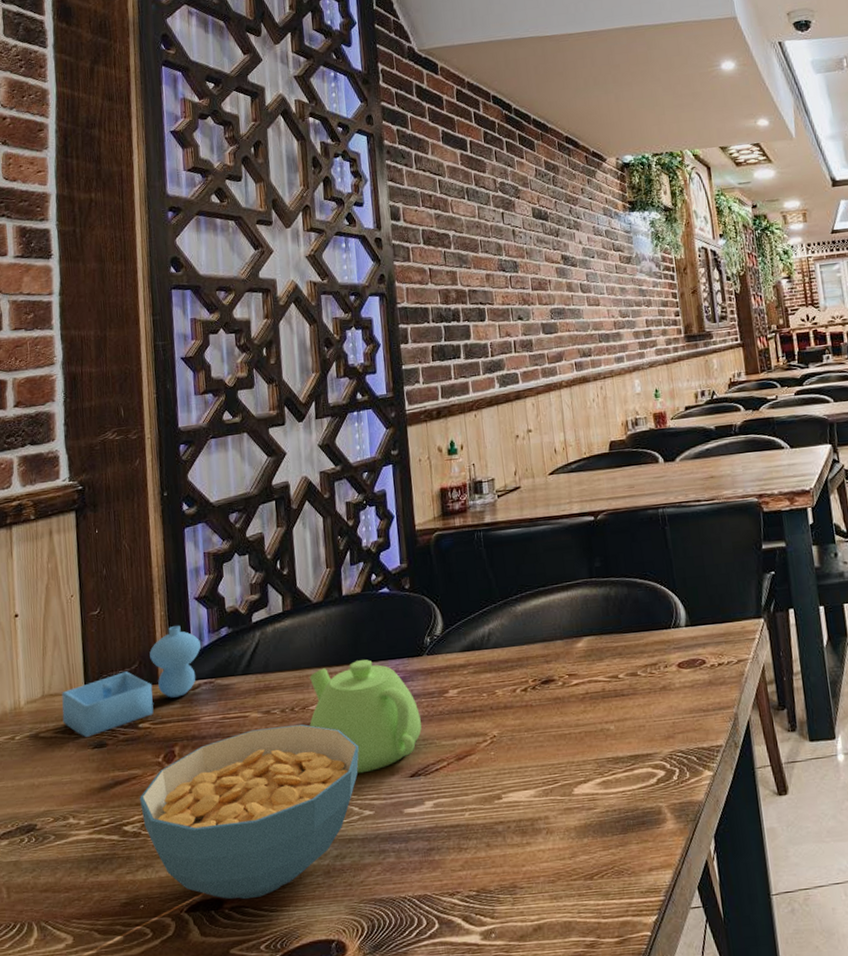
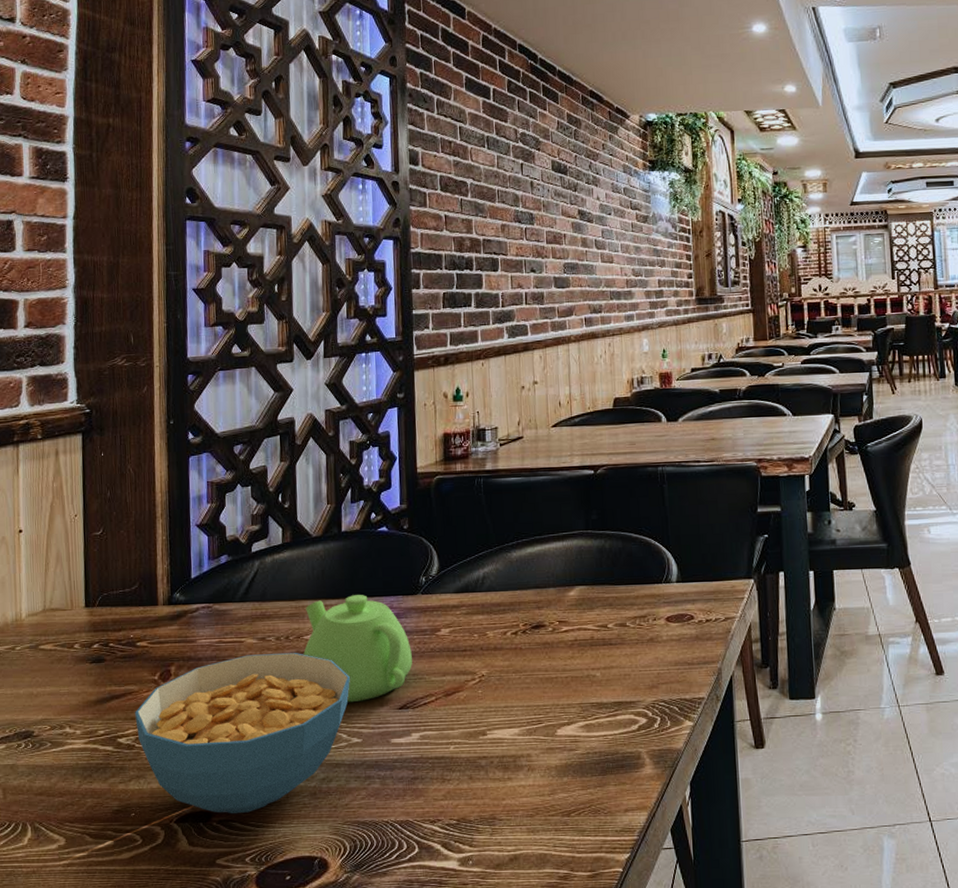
condiment set: present [61,626,201,737] -> none [62,551,200,652]

